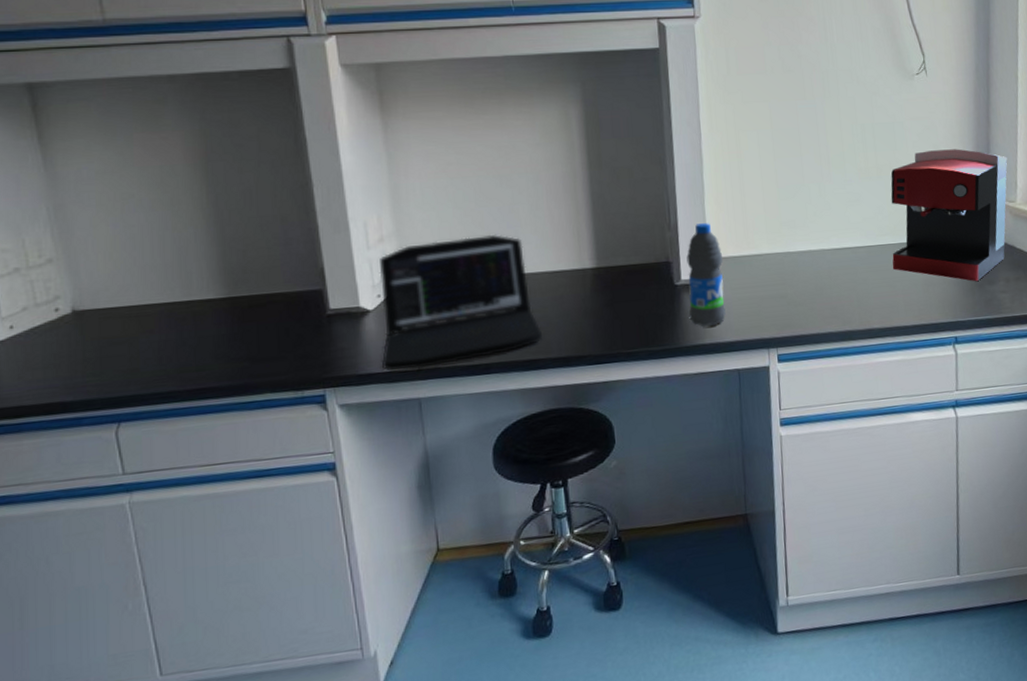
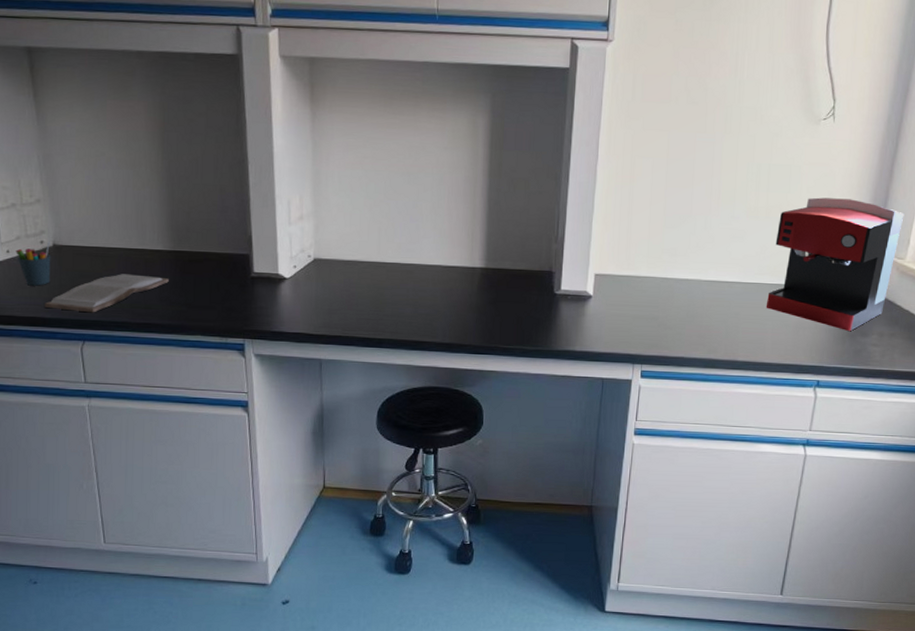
pen holder: none [22,307,71,366] -> present [16,241,51,286]
book: none [64,330,225,390] -> present [45,274,169,313]
laptop: present [379,234,542,371] -> none [292,225,430,335]
water bottle: present [686,223,726,327] -> none [563,240,603,336]

